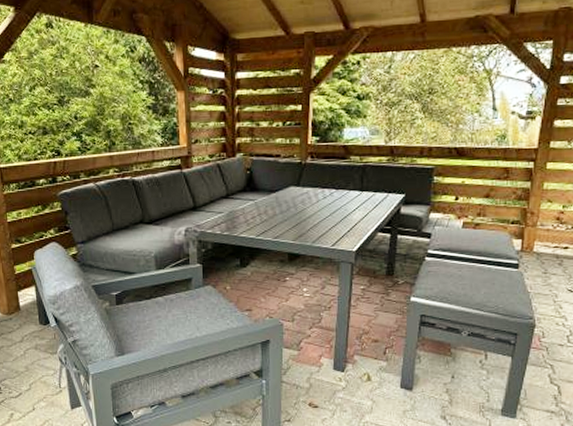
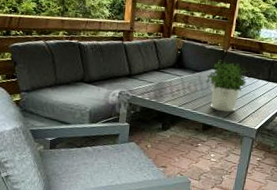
potted plant: none [285,174,335,236] -> present [206,60,247,112]

